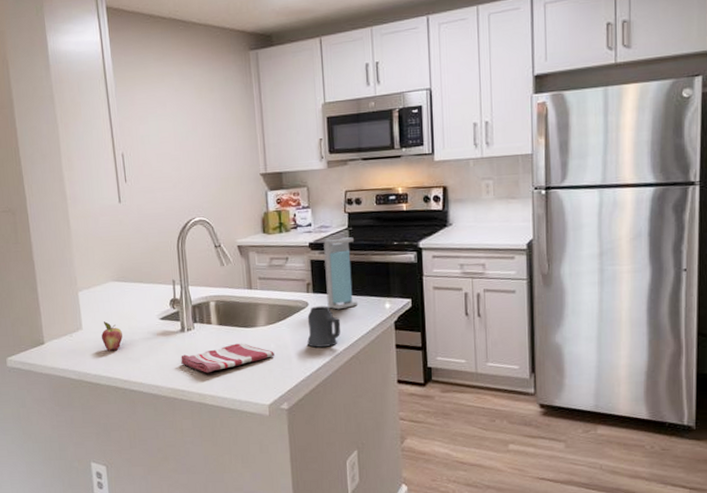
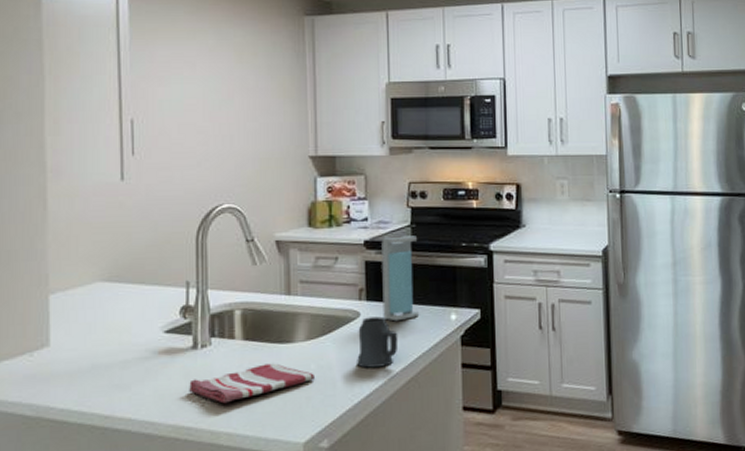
fruit: present [101,321,123,350] -> none [76,335,108,375]

